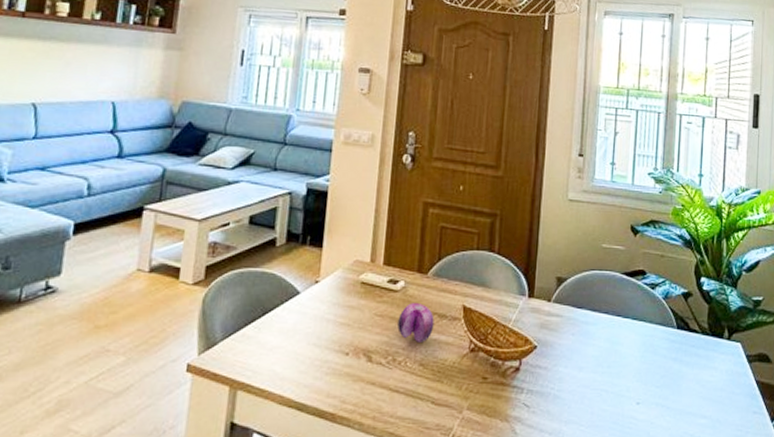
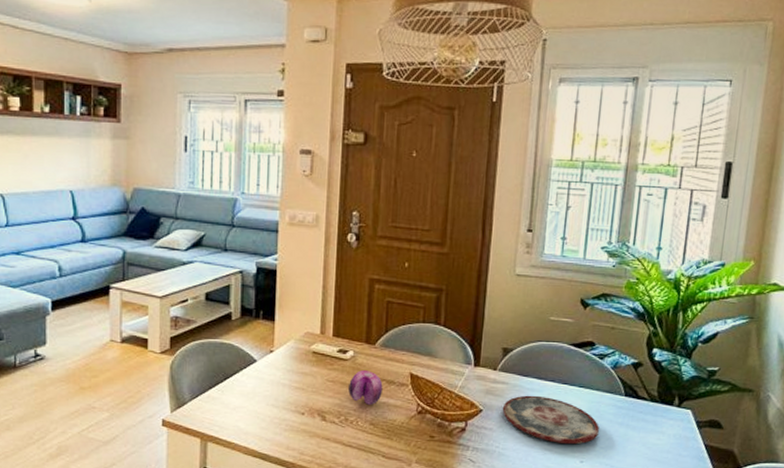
plate: none [557,329,654,384] -> present [502,395,599,445]

